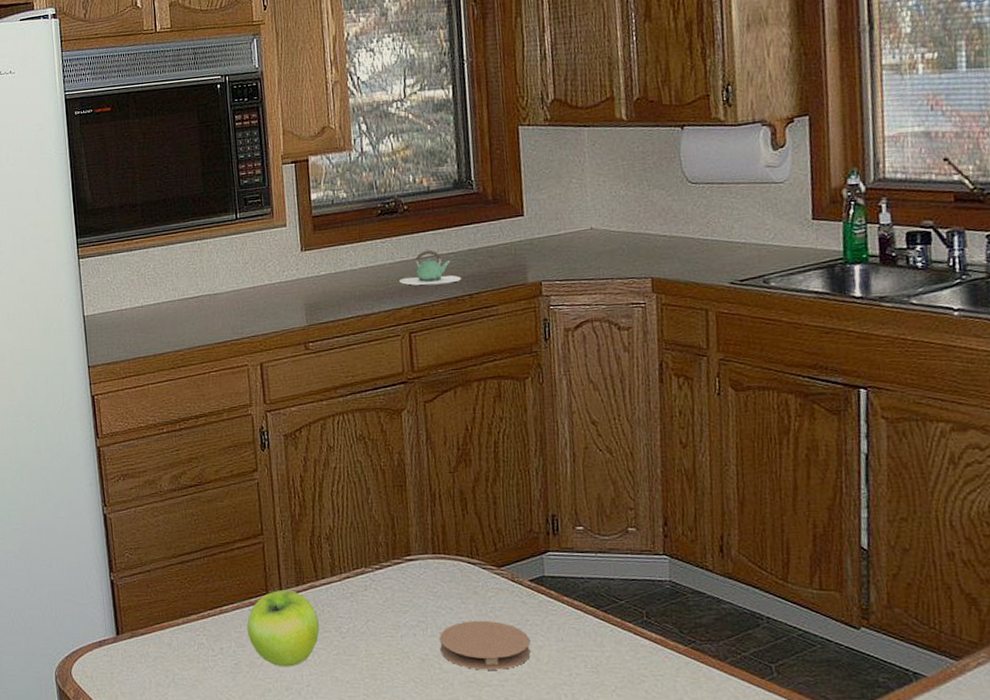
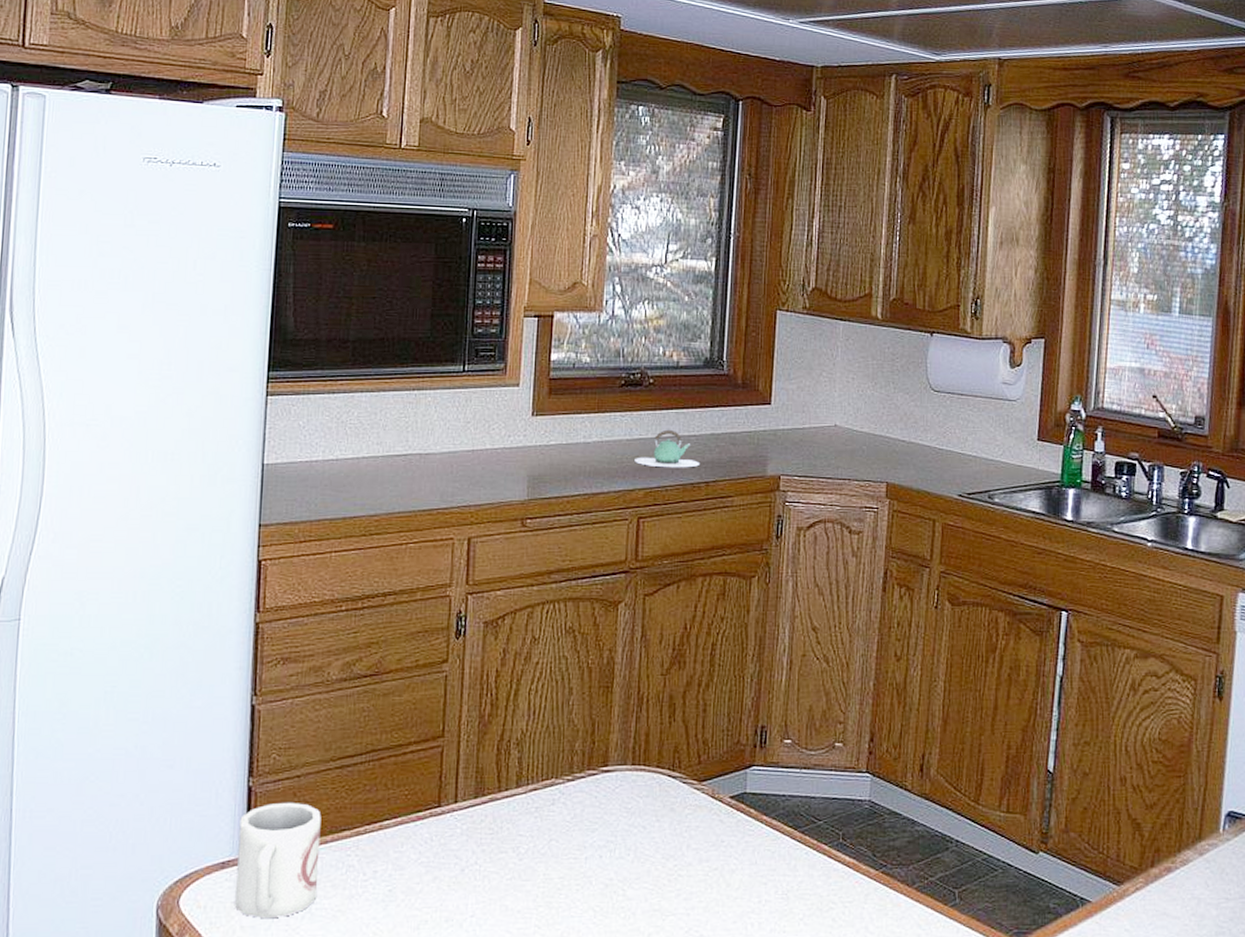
cup: none [108,592,177,687] -> present [235,802,321,919]
fruit: present [246,590,320,667] -> none [409,803,495,894]
coaster: present [439,620,531,670] -> none [626,841,723,897]

